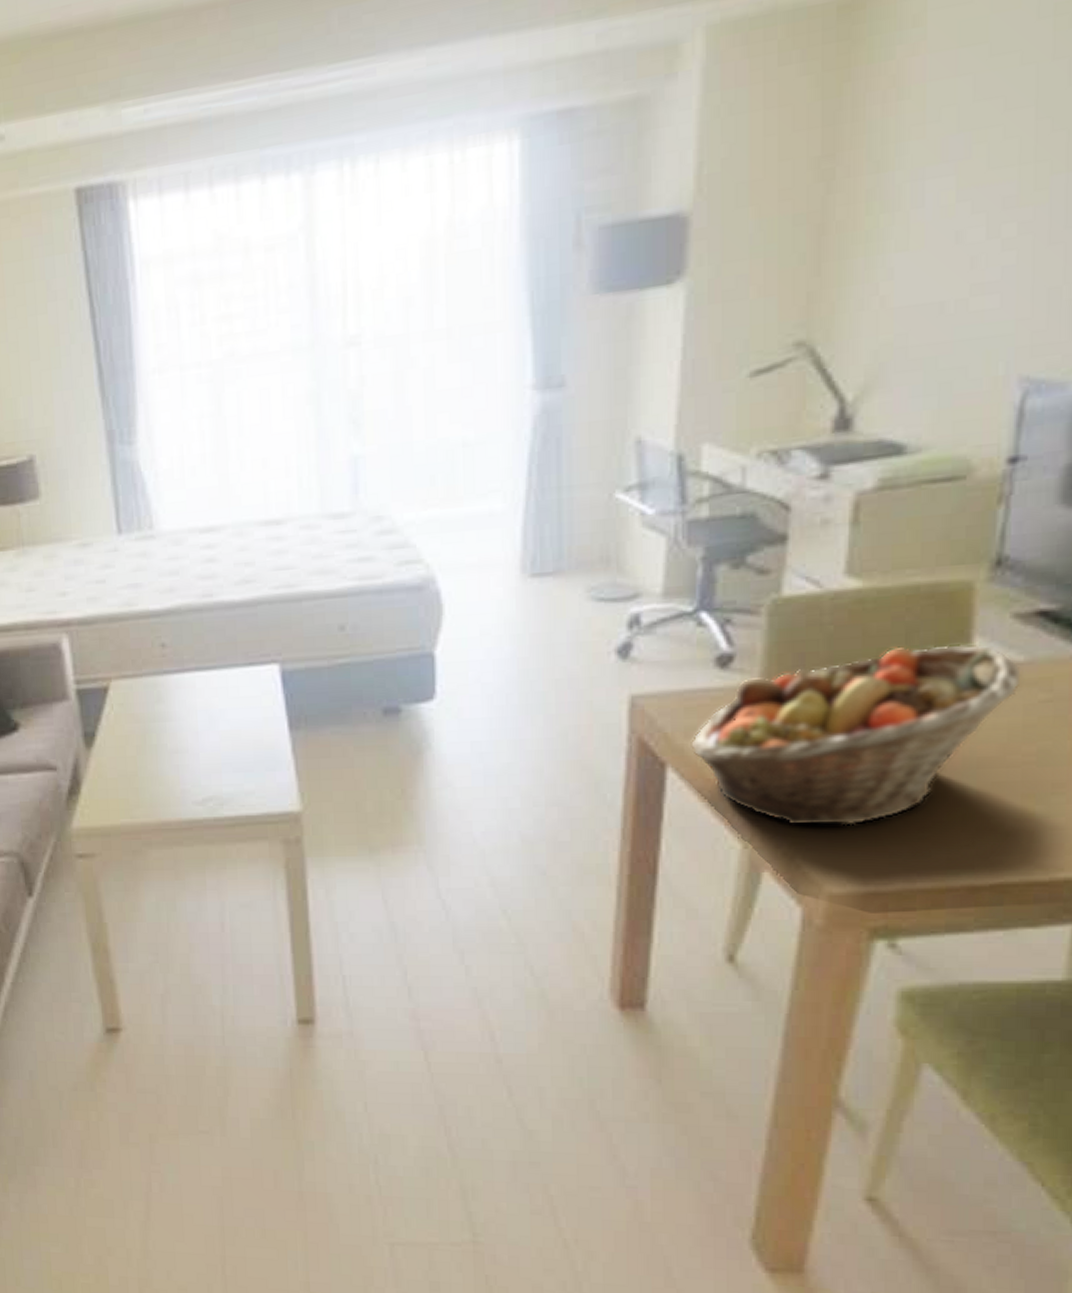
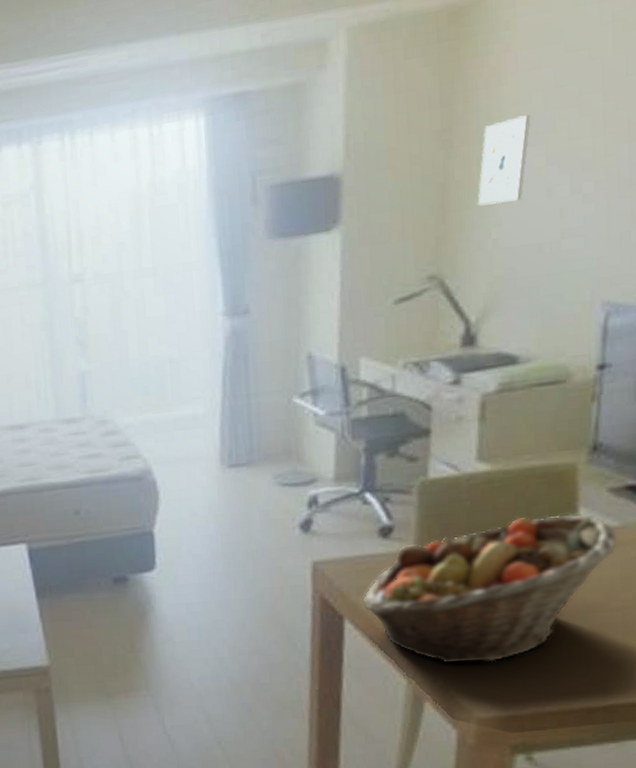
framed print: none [863,136,939,254] -> present [477,114,531,206]

